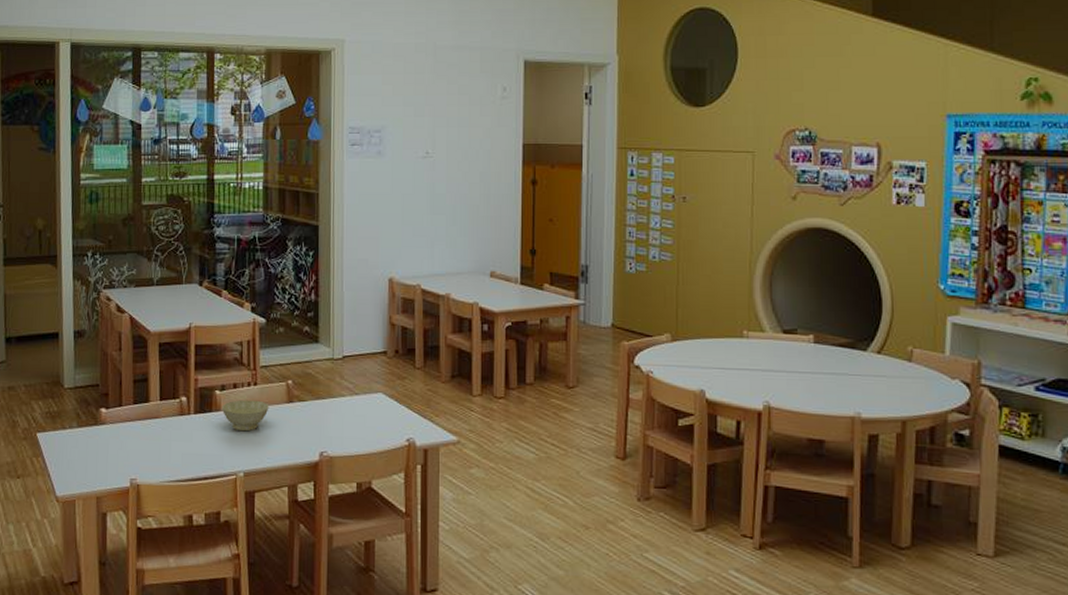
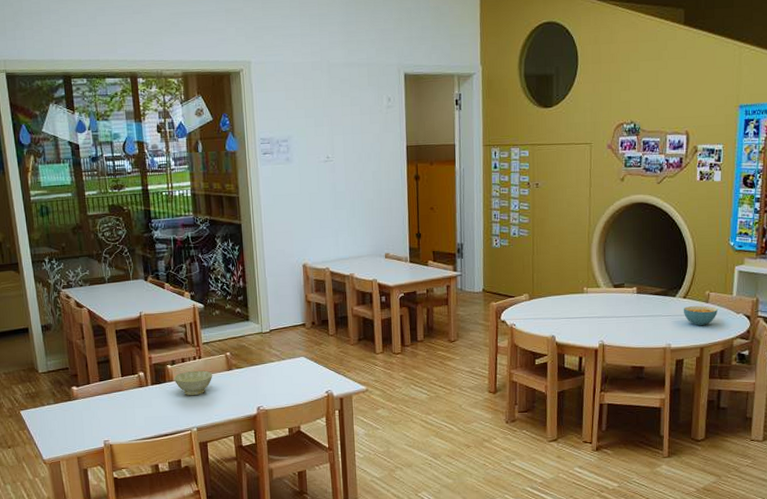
cereal bowl: none [877,365,926,391] -> present [683,305,719,325]

